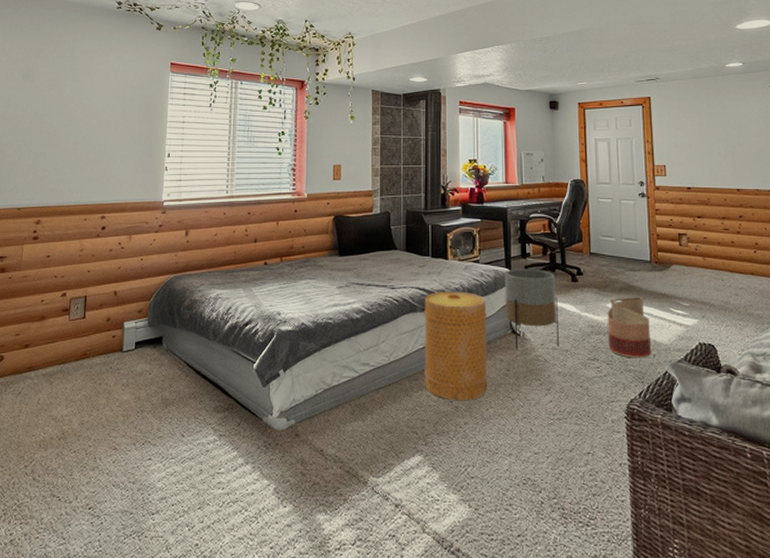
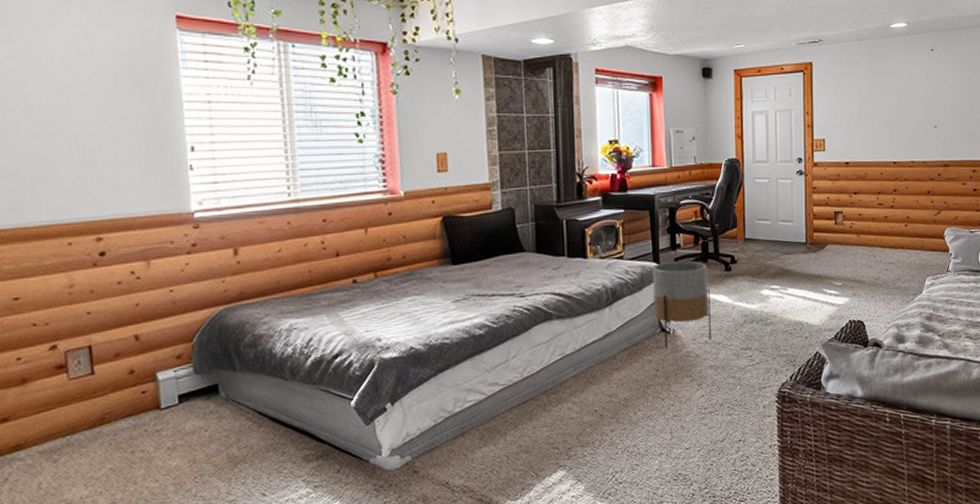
basket: present [423,291,488,401] -> none [560,292,636,410]
basket: present [607,297,651,359] -> none [761,280,803,343]

